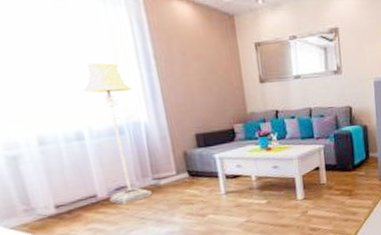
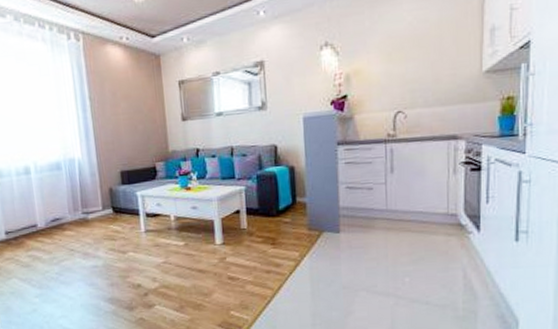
floor lamp: present [82,63,152,205] -> none [32,105,81,236]

